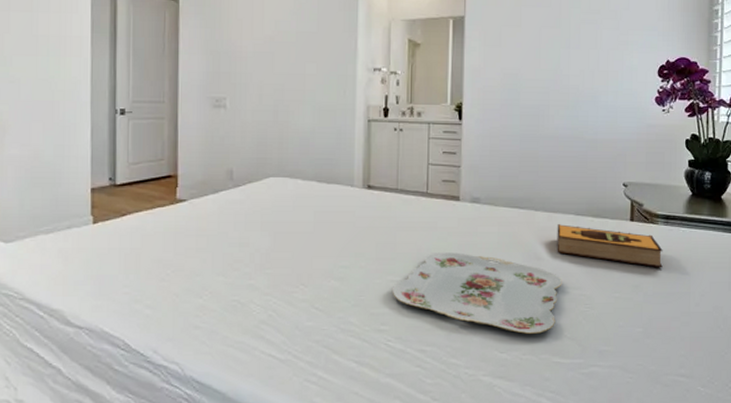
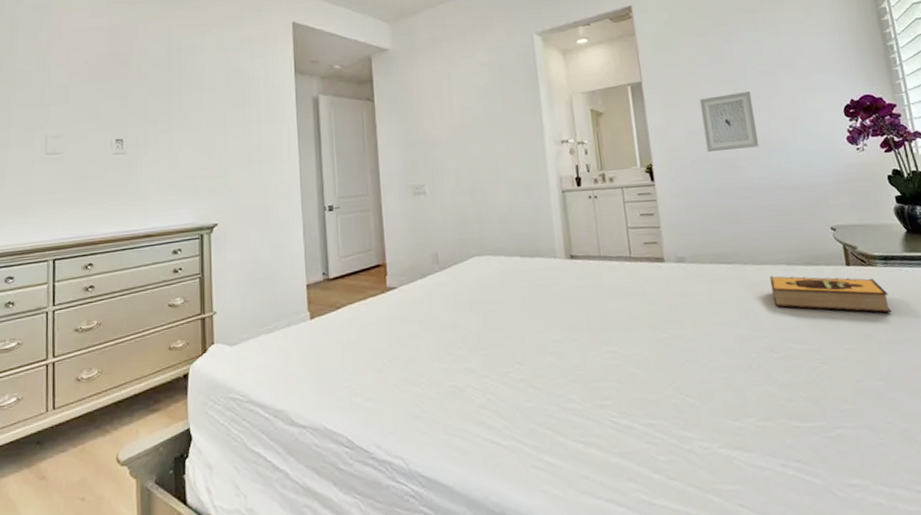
serving tray: present [391,252,562,334] -> none [608,315,787,398]
wall art: none [519,39,572,98] -> present [699,91,760,153]

